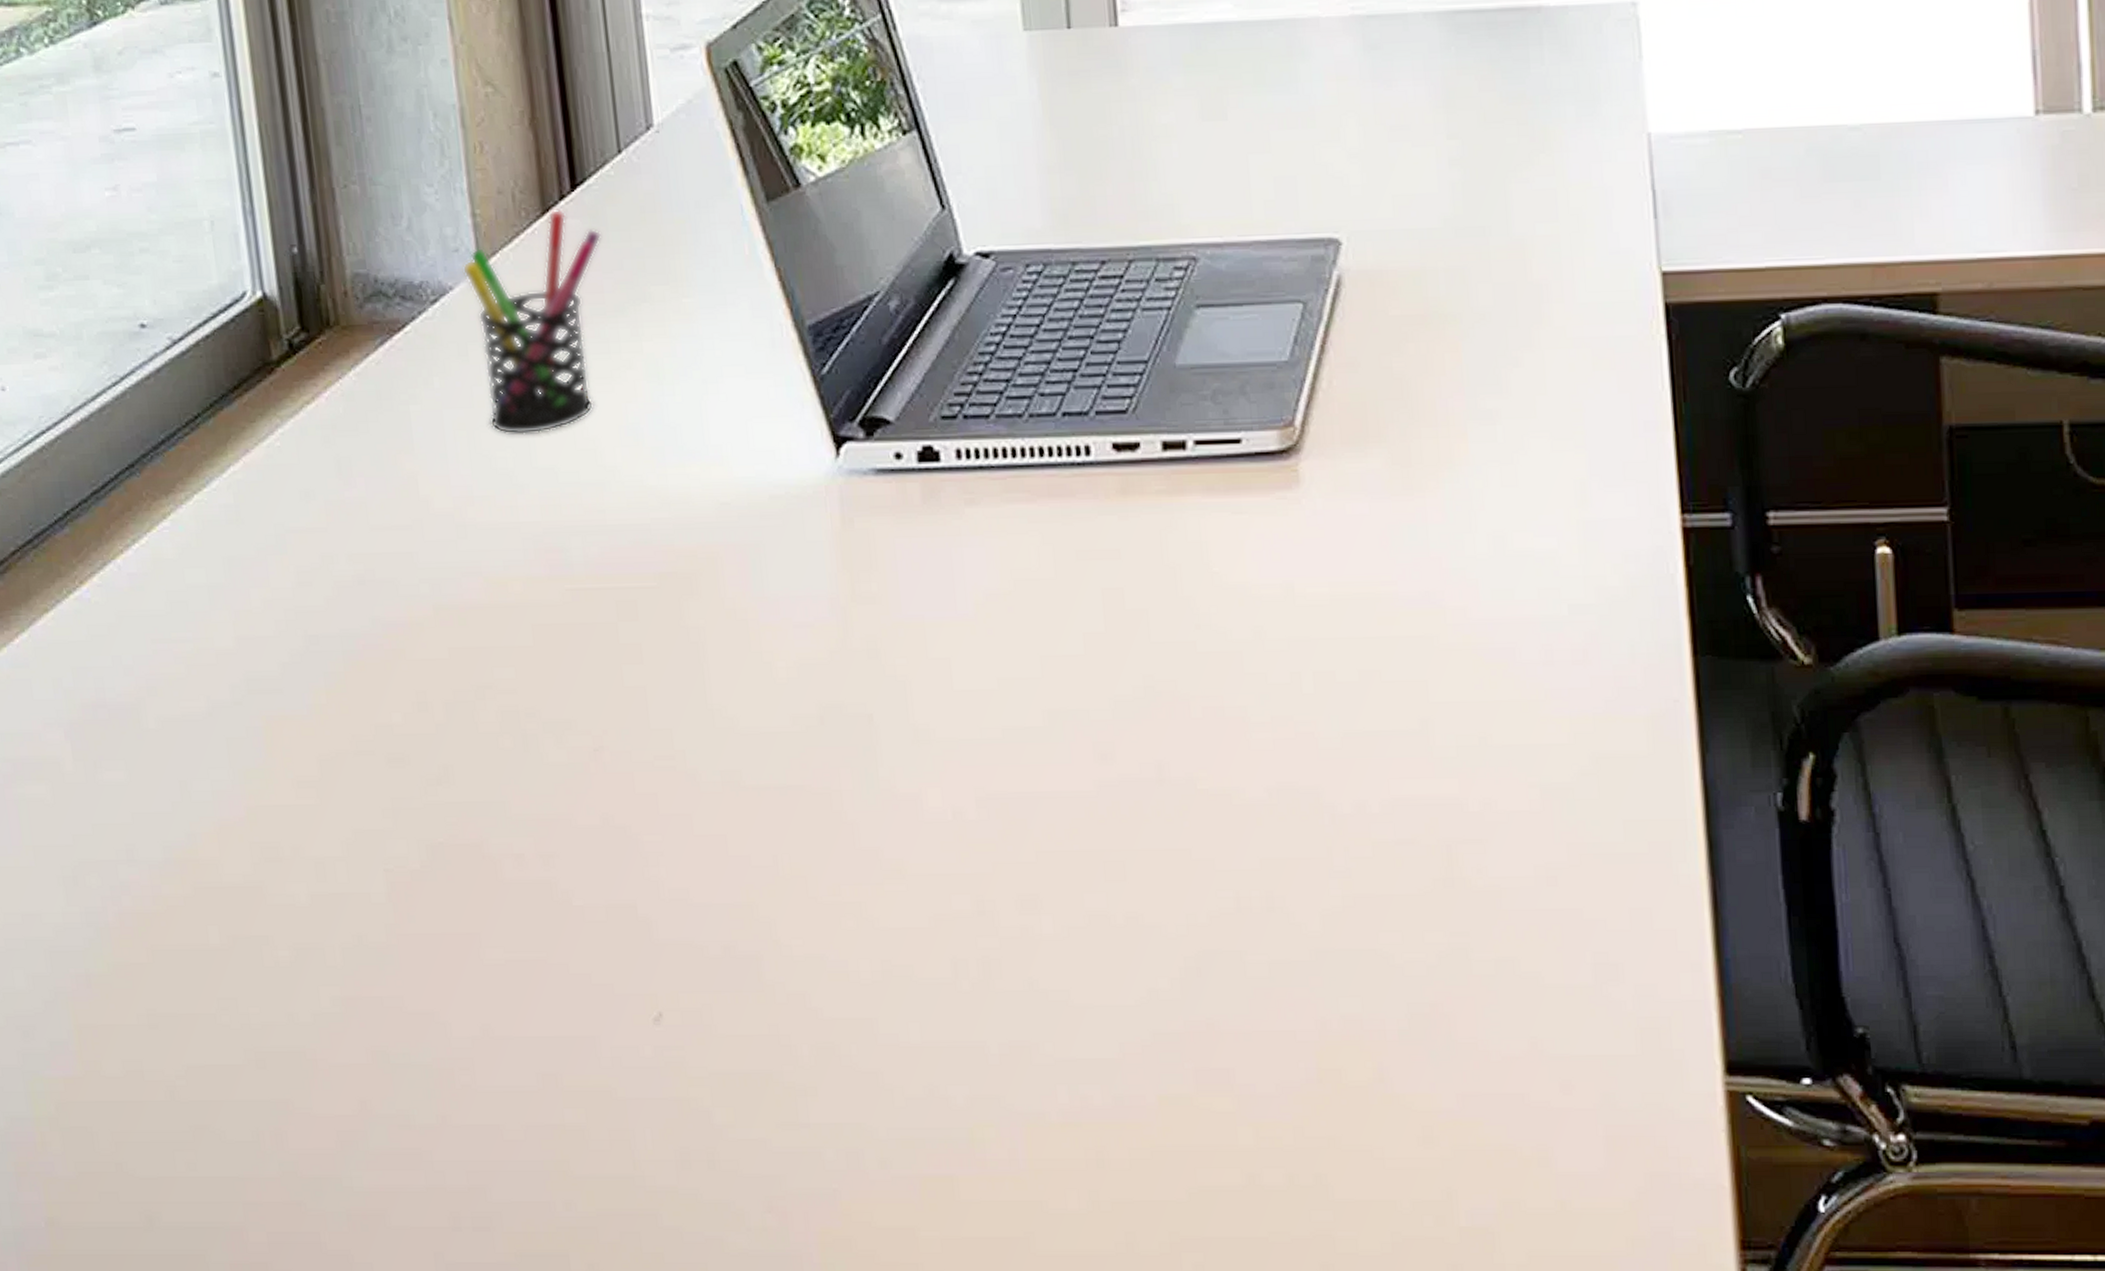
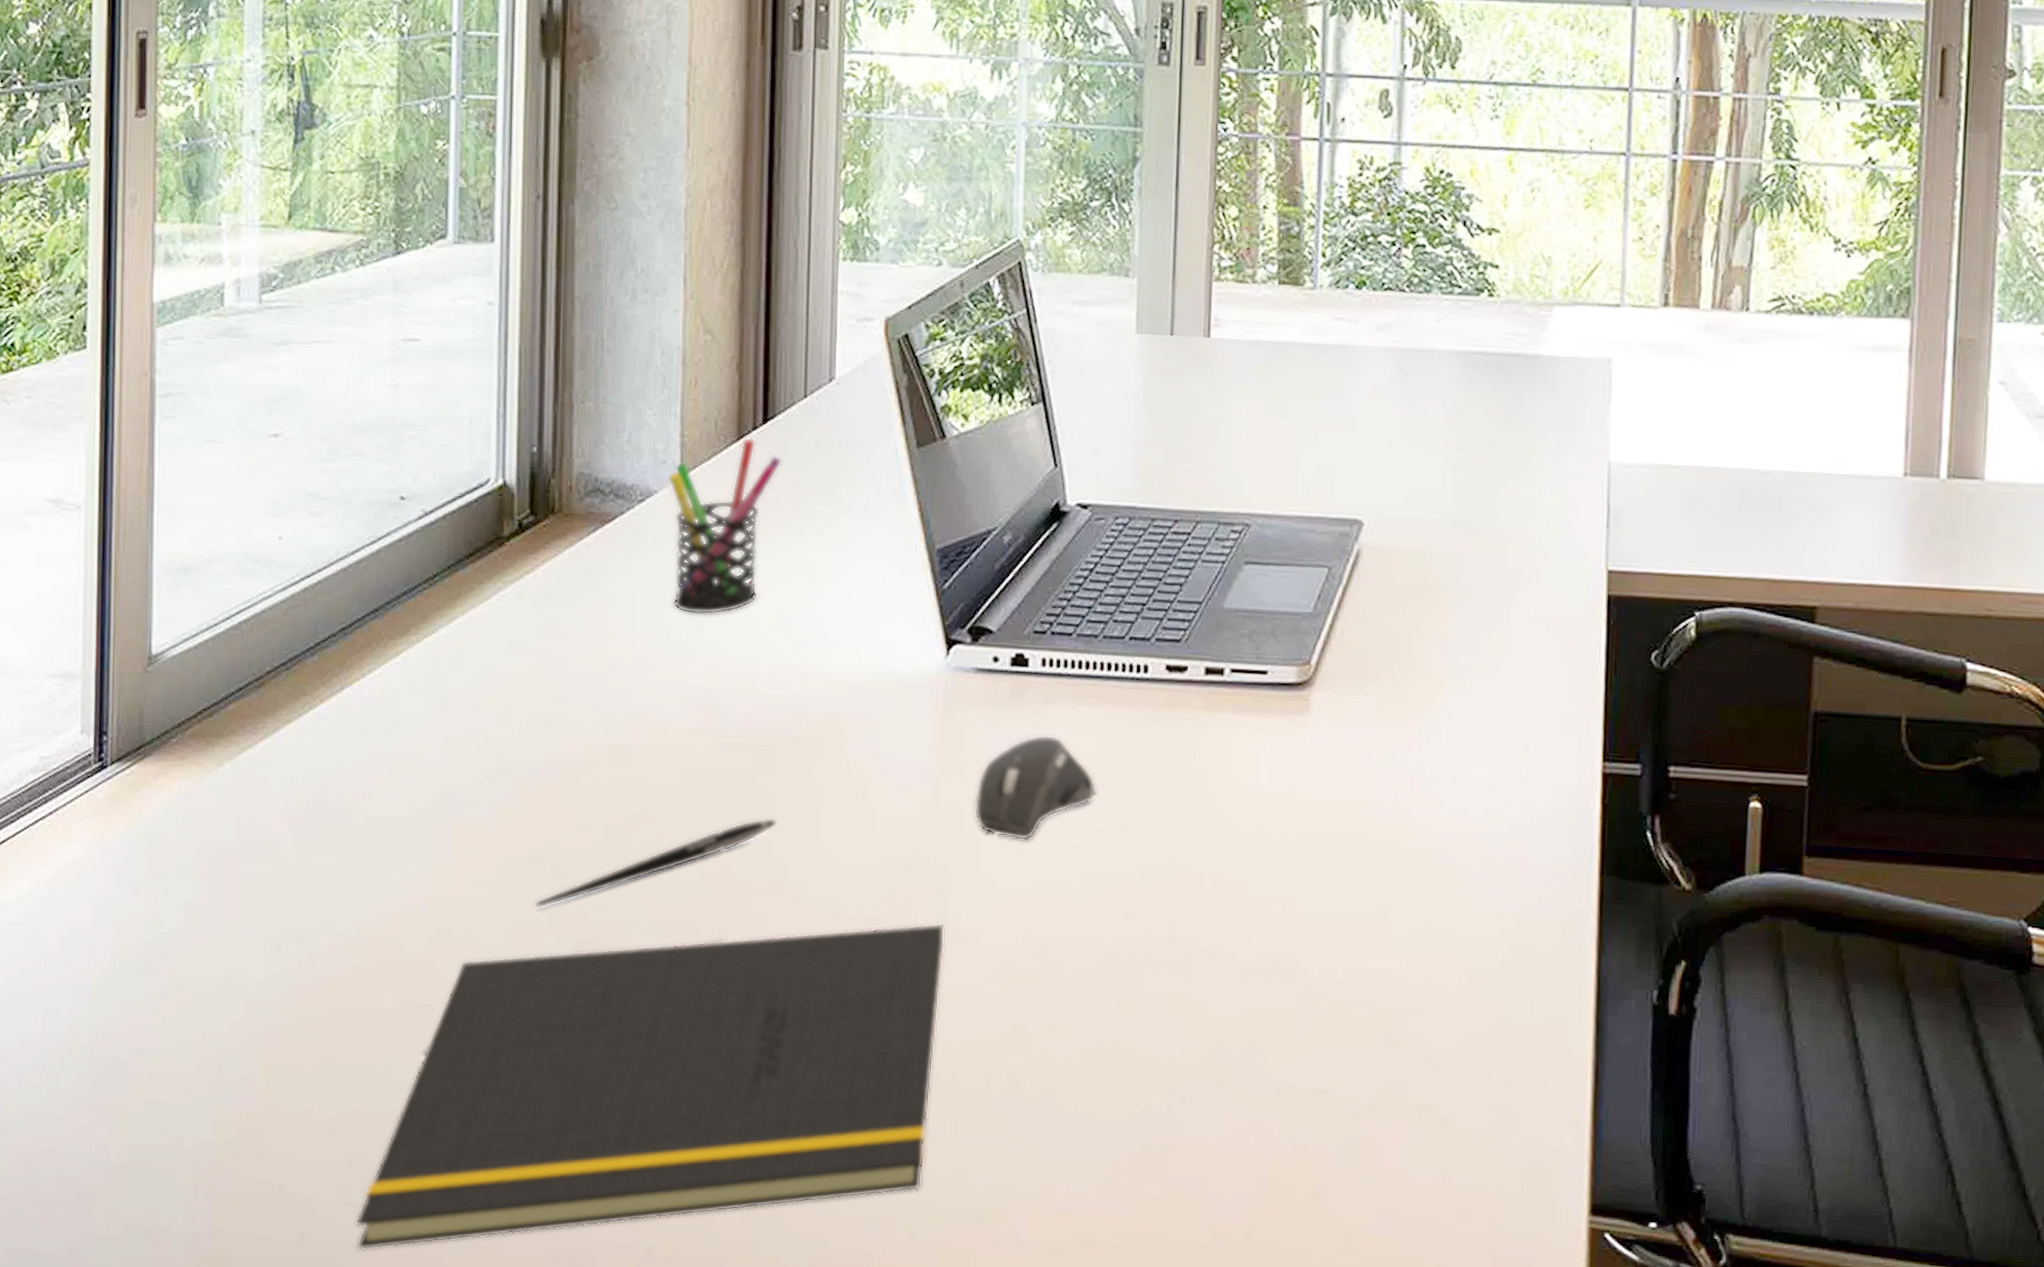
notepad: none [212,785,890,1232] -> present [355,923,945,1250]
pen: none [373,675,655,810] -> present [535,818,778,909]
computer mouse: none [894,543,1044,676] -> present [974,734,1096,841]

